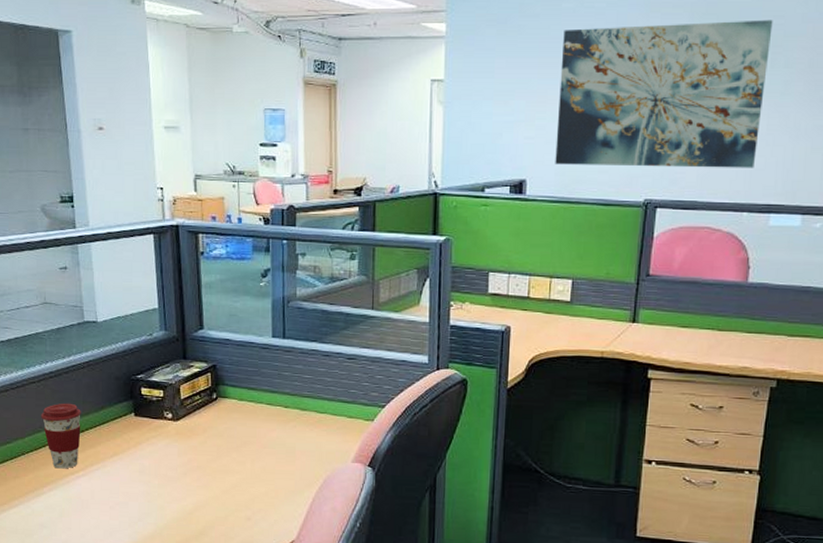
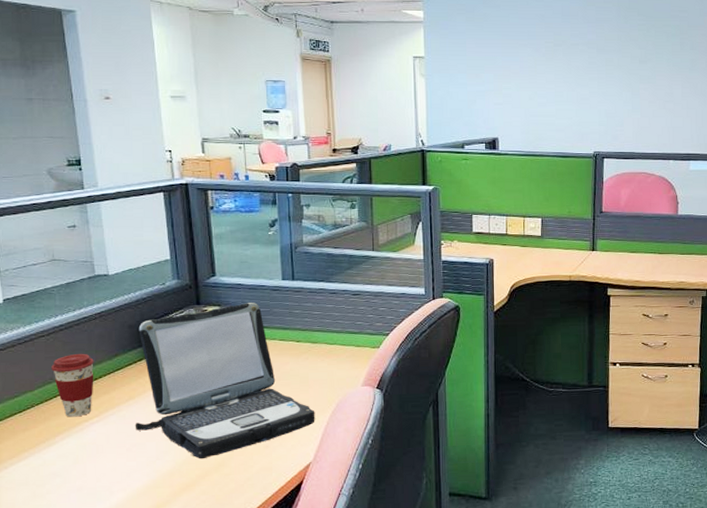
laptop: none [118,360,301,526] -> present [135,303,315,459]
wall art: present [555,19,773,168] -> none [520,13,679,126]

